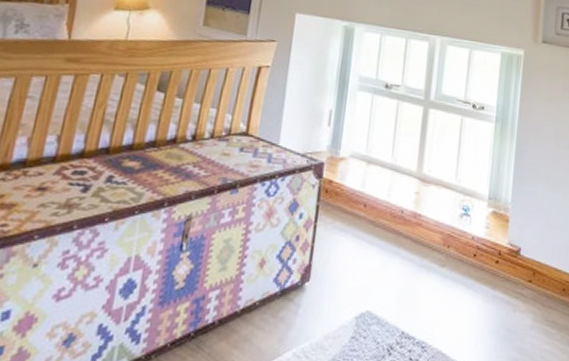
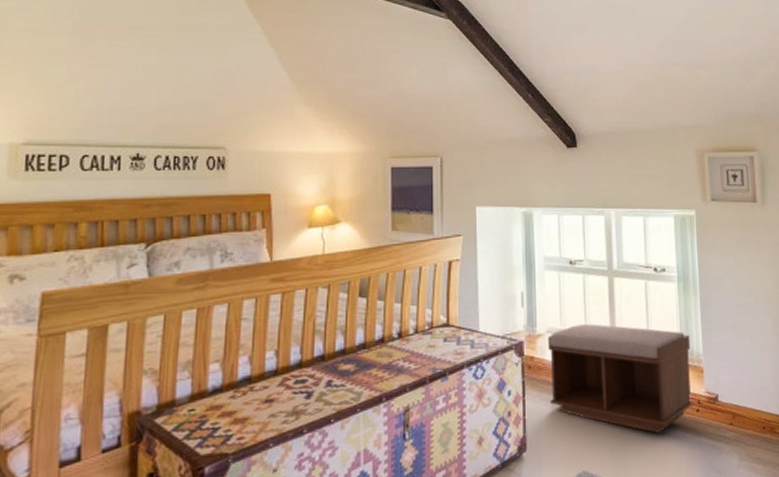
bench: none [342,153,500,280] -> present [548,324,694,433]

